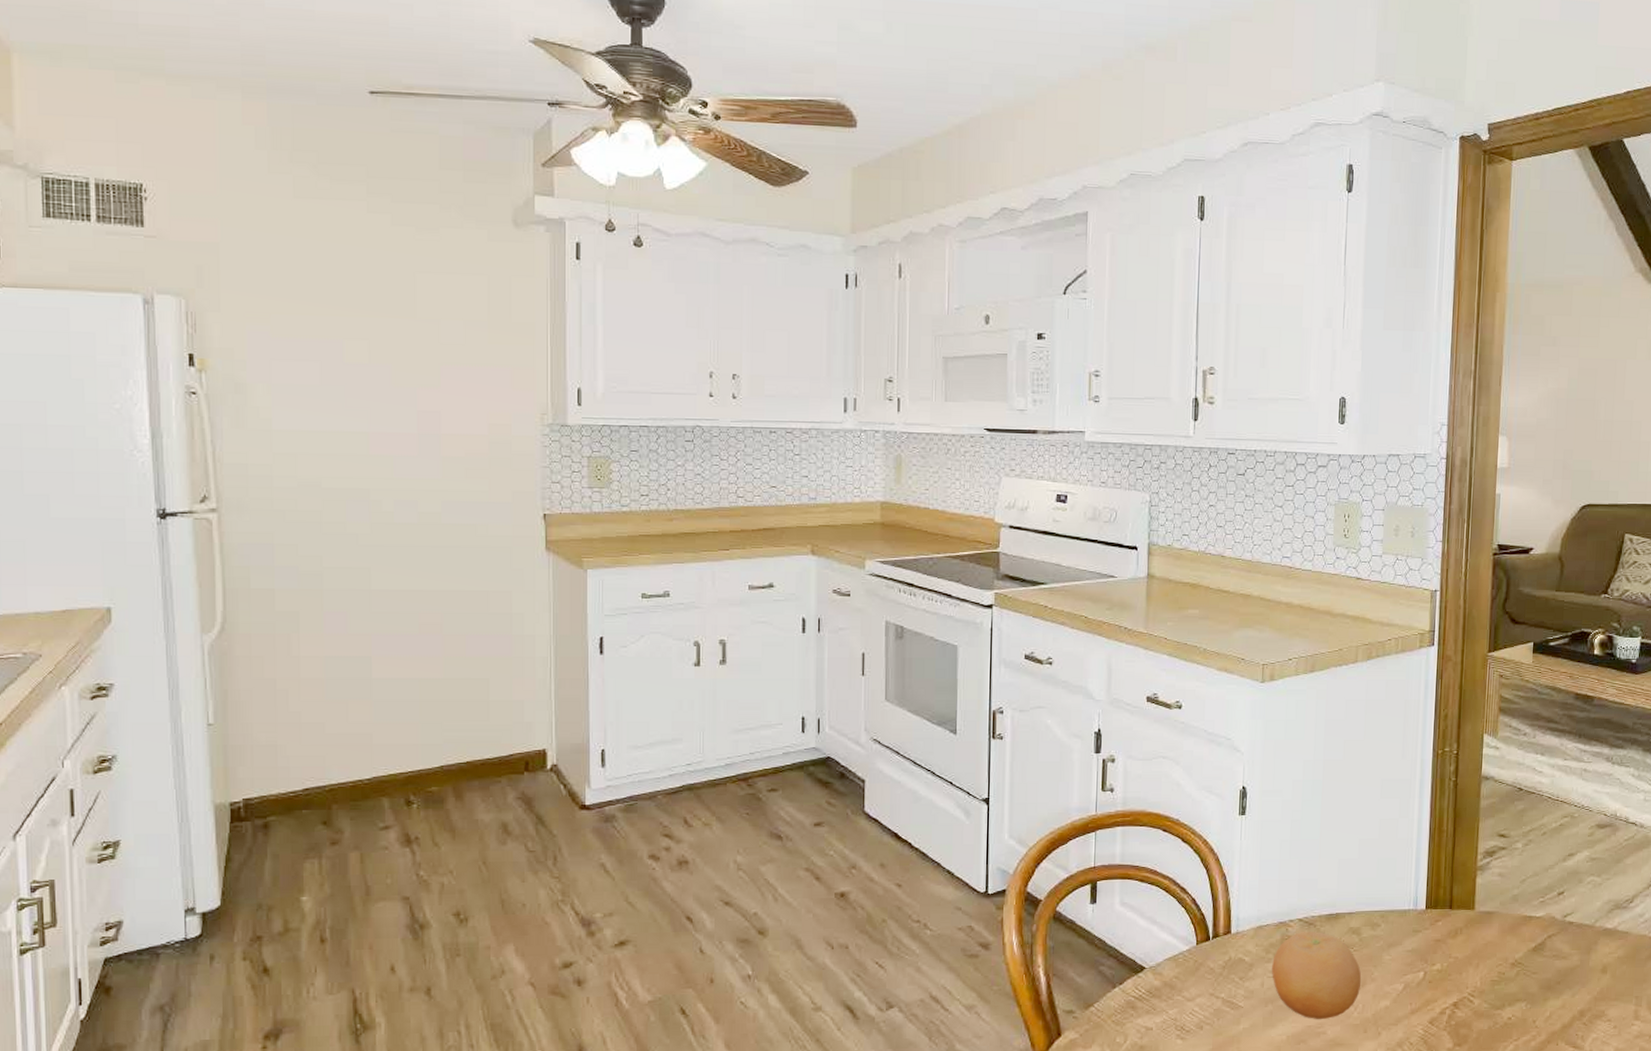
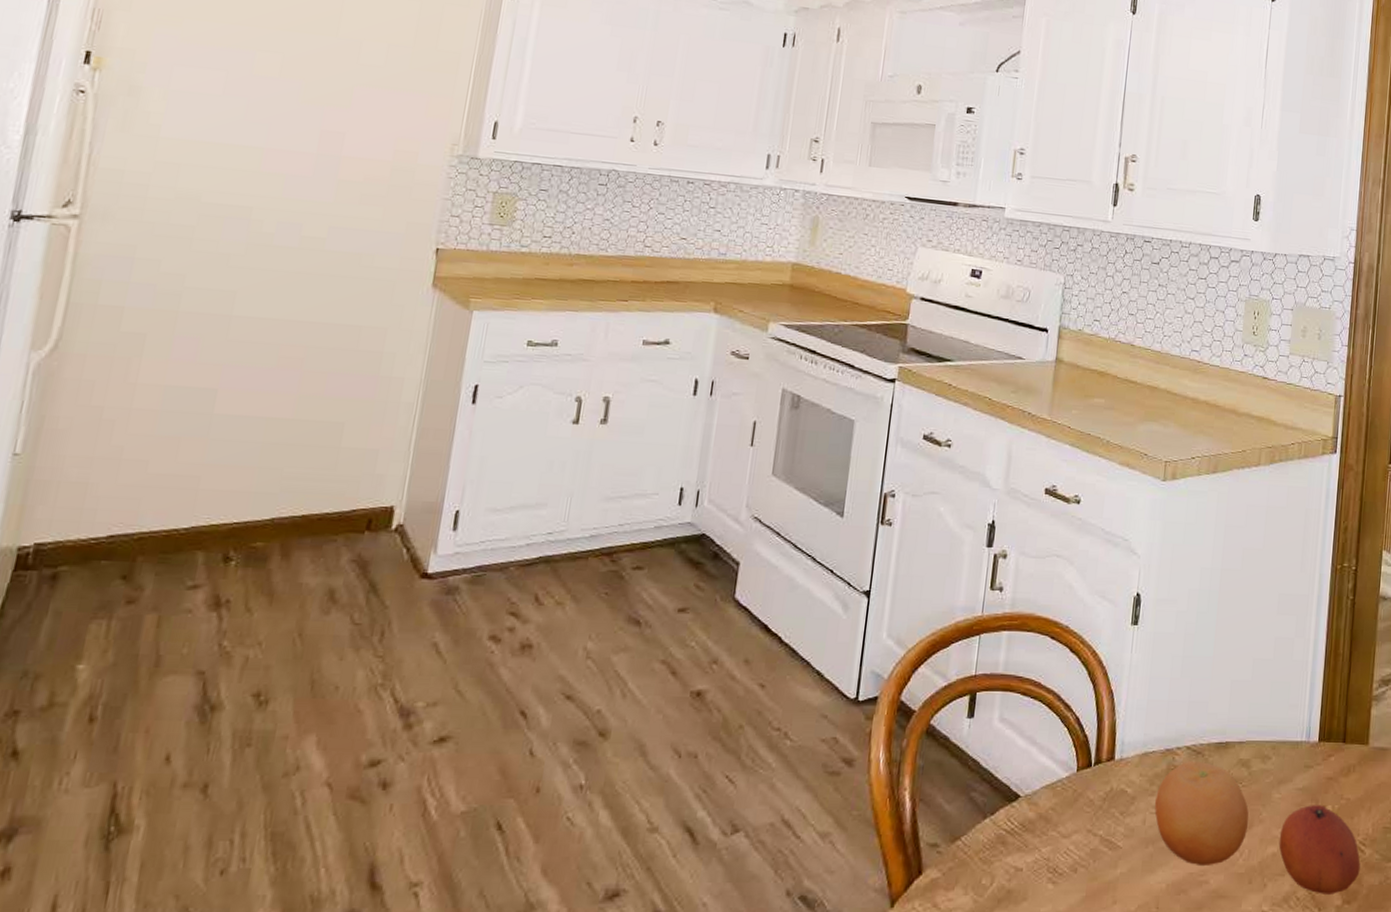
fruit: none [1391,964,1470,1039] -> present [1279,805,1361,894]

